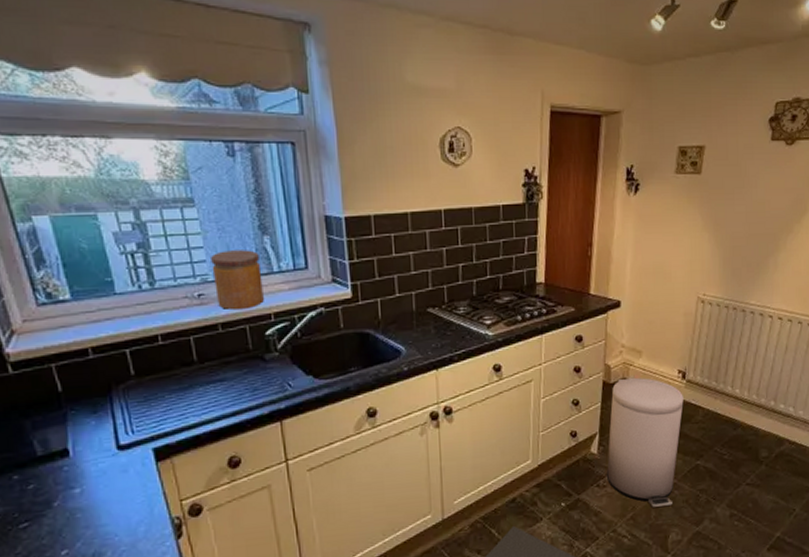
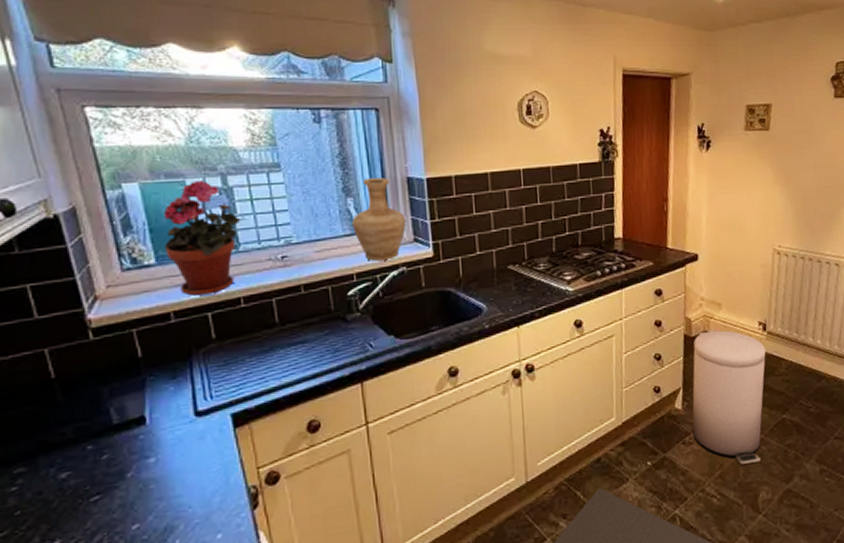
potted plant: none [76,214,154,333] -> present [163,180,240,297]
jar: present [211,250,264,311] -> none [295,212,346,272]
vase: none [269,214,325,301] -> present [352,177,407,261]

